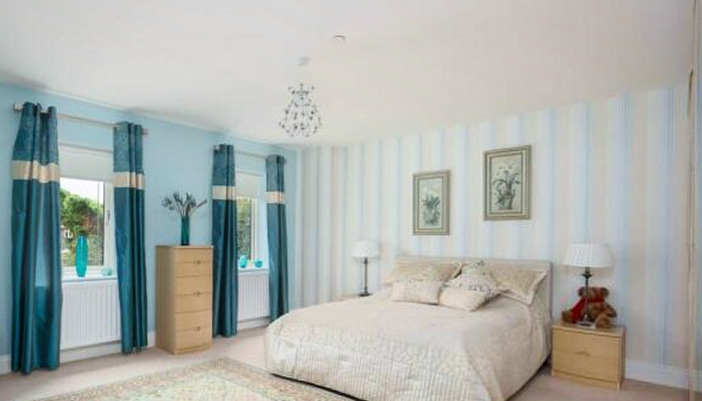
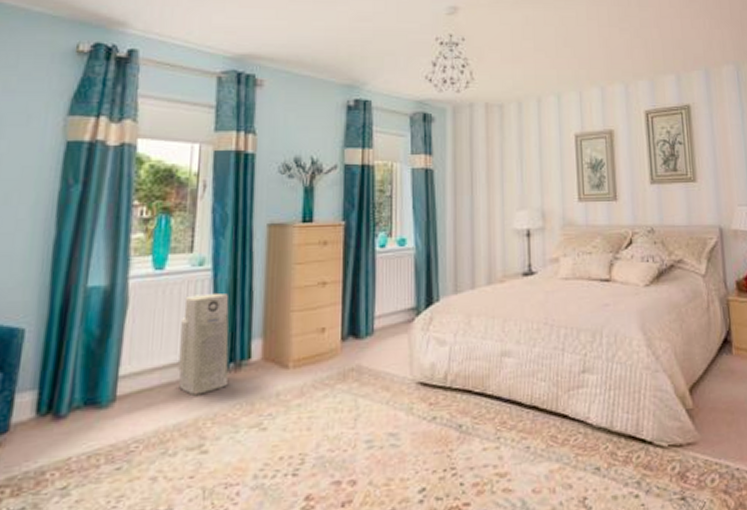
air purifier: none [99,297,132,368] -> present [178,294,229,395]

